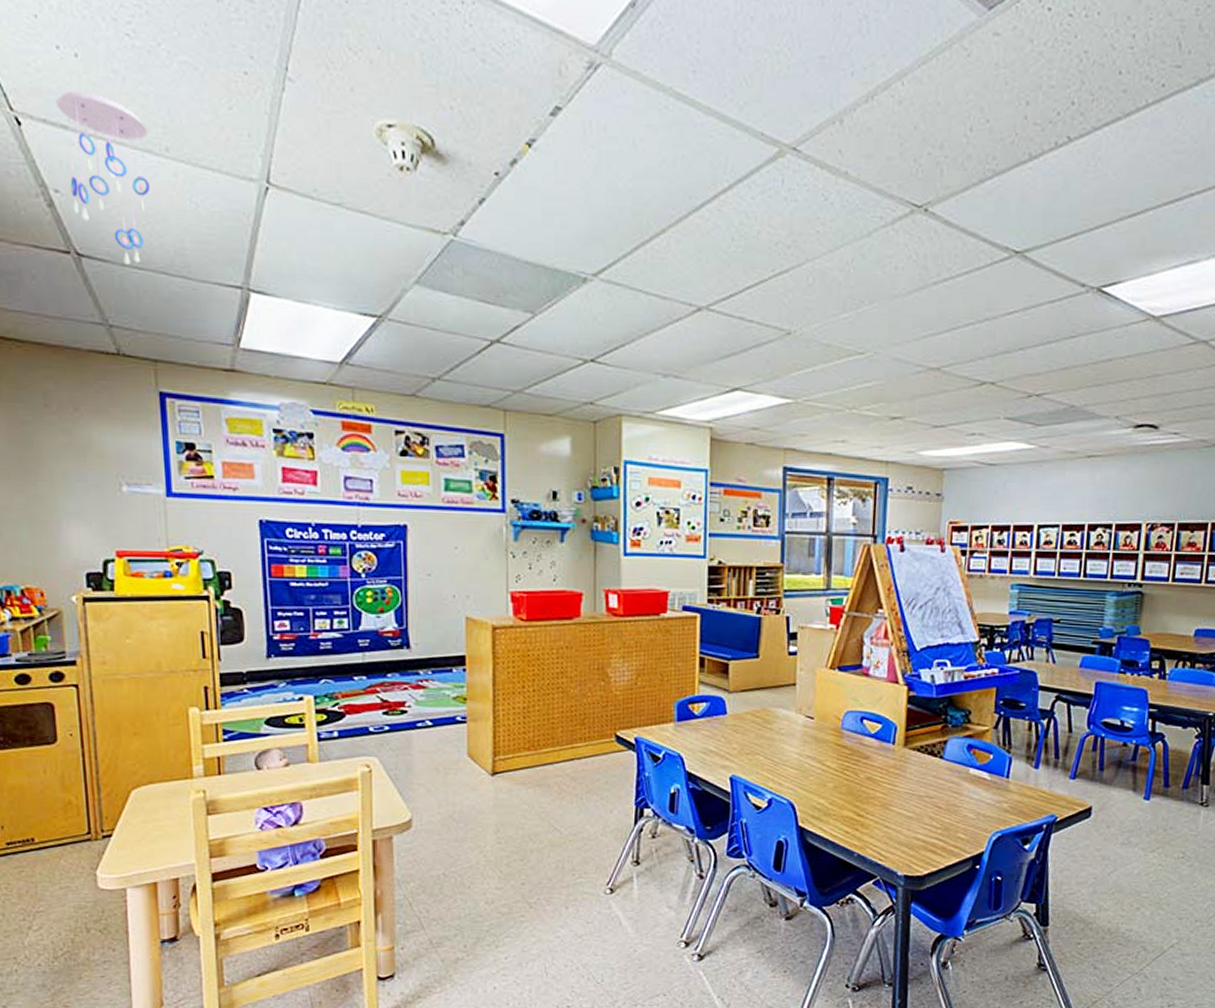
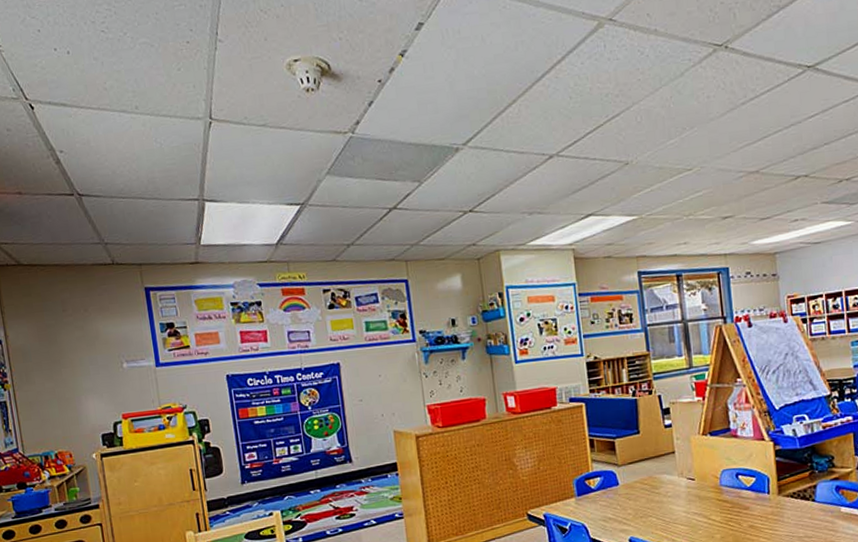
ceiling mobile: present [56,90,150,265] -> none [57,77,126,197]

